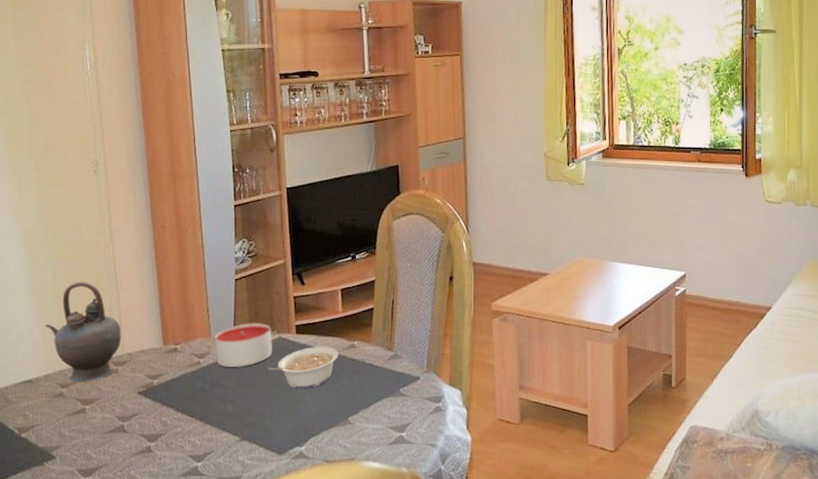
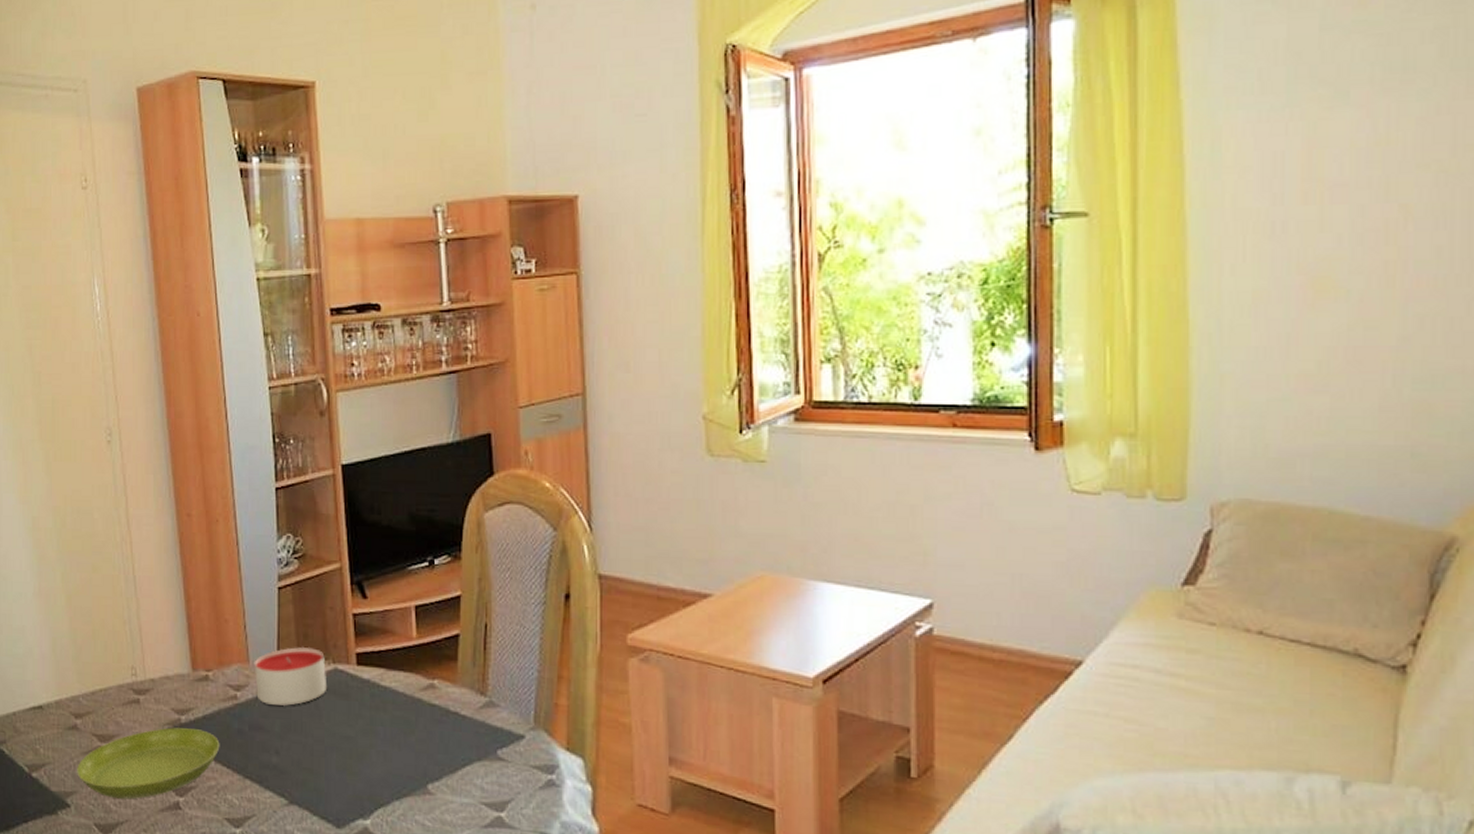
teapot: present [44,281,122,382] -> none [54,583,143,713]
saucer: none [62,389,186,448] -> present [77,727,220,799]
legume: present [267,347,339,390] -> none [321,684,414,742]

